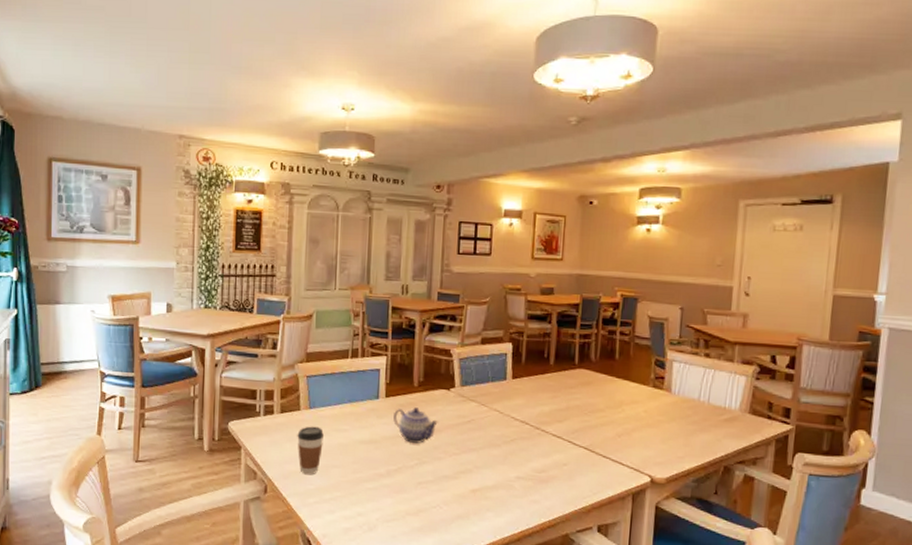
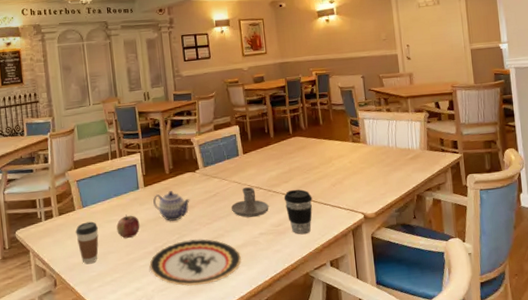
apple: none [345,426,374,454] -> present [116,214,140,238]
plate: none [377,468,490,524] -> present [149,239,242,287]
candle holder: none [486,419,534,456] -> present [230,187,269,218]
coffee cup: none [553,431,589,488] -> present [284,189,313,235]

